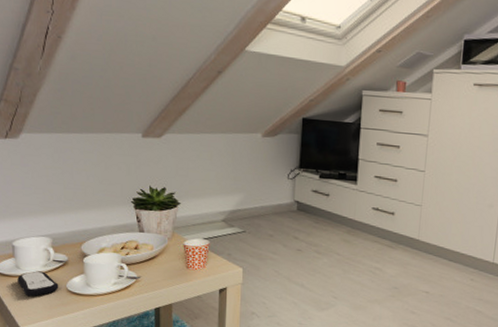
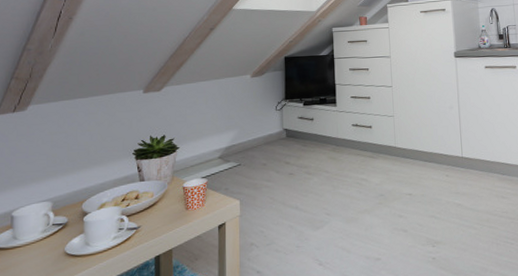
remote control: present [17,271,59,297] -> none [13,238,57,268]

